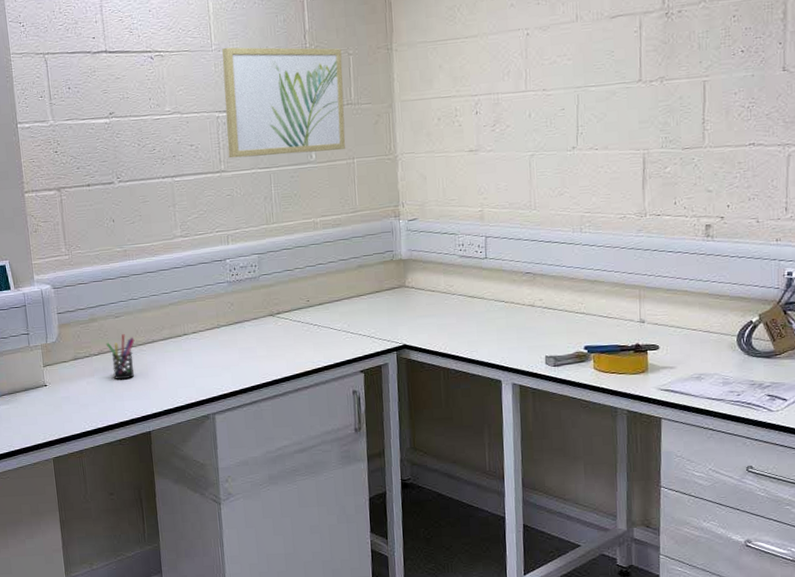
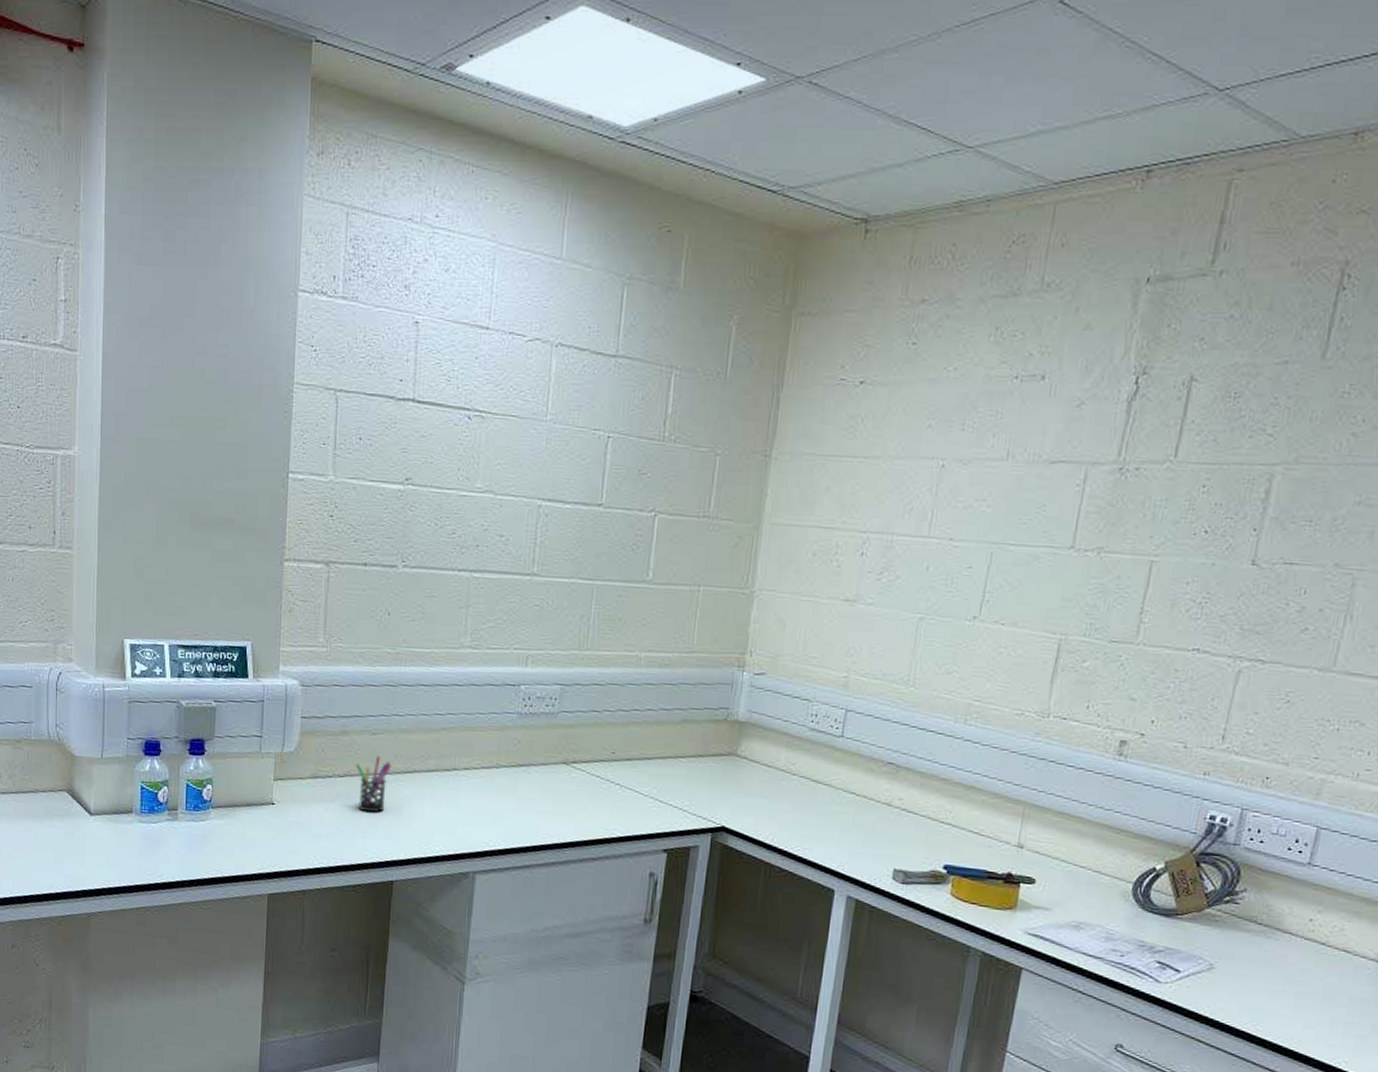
wall art: present [222,47,346,159] -> none [545,419,708,573]

